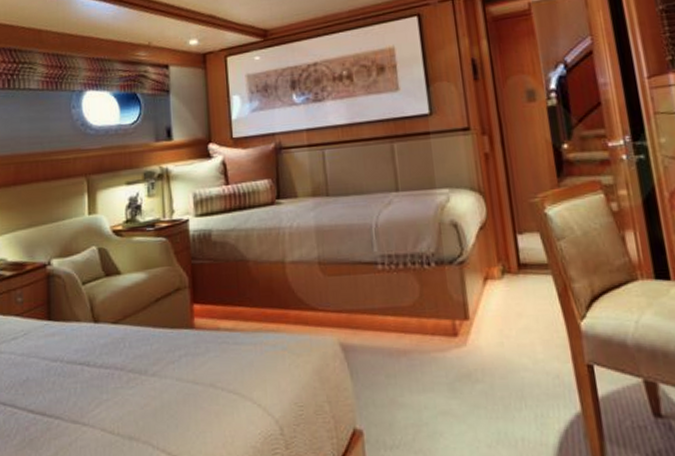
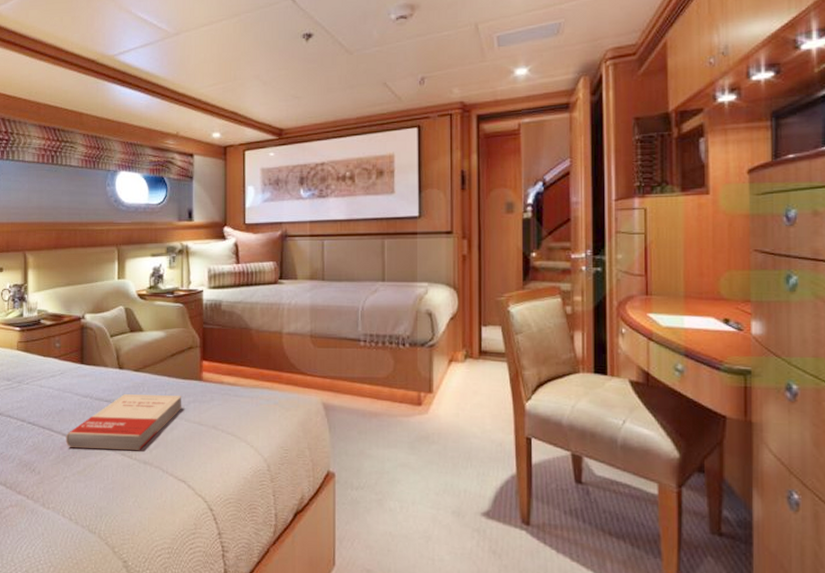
book: none [32,350,172,426] -> present [65,394,182,450]

